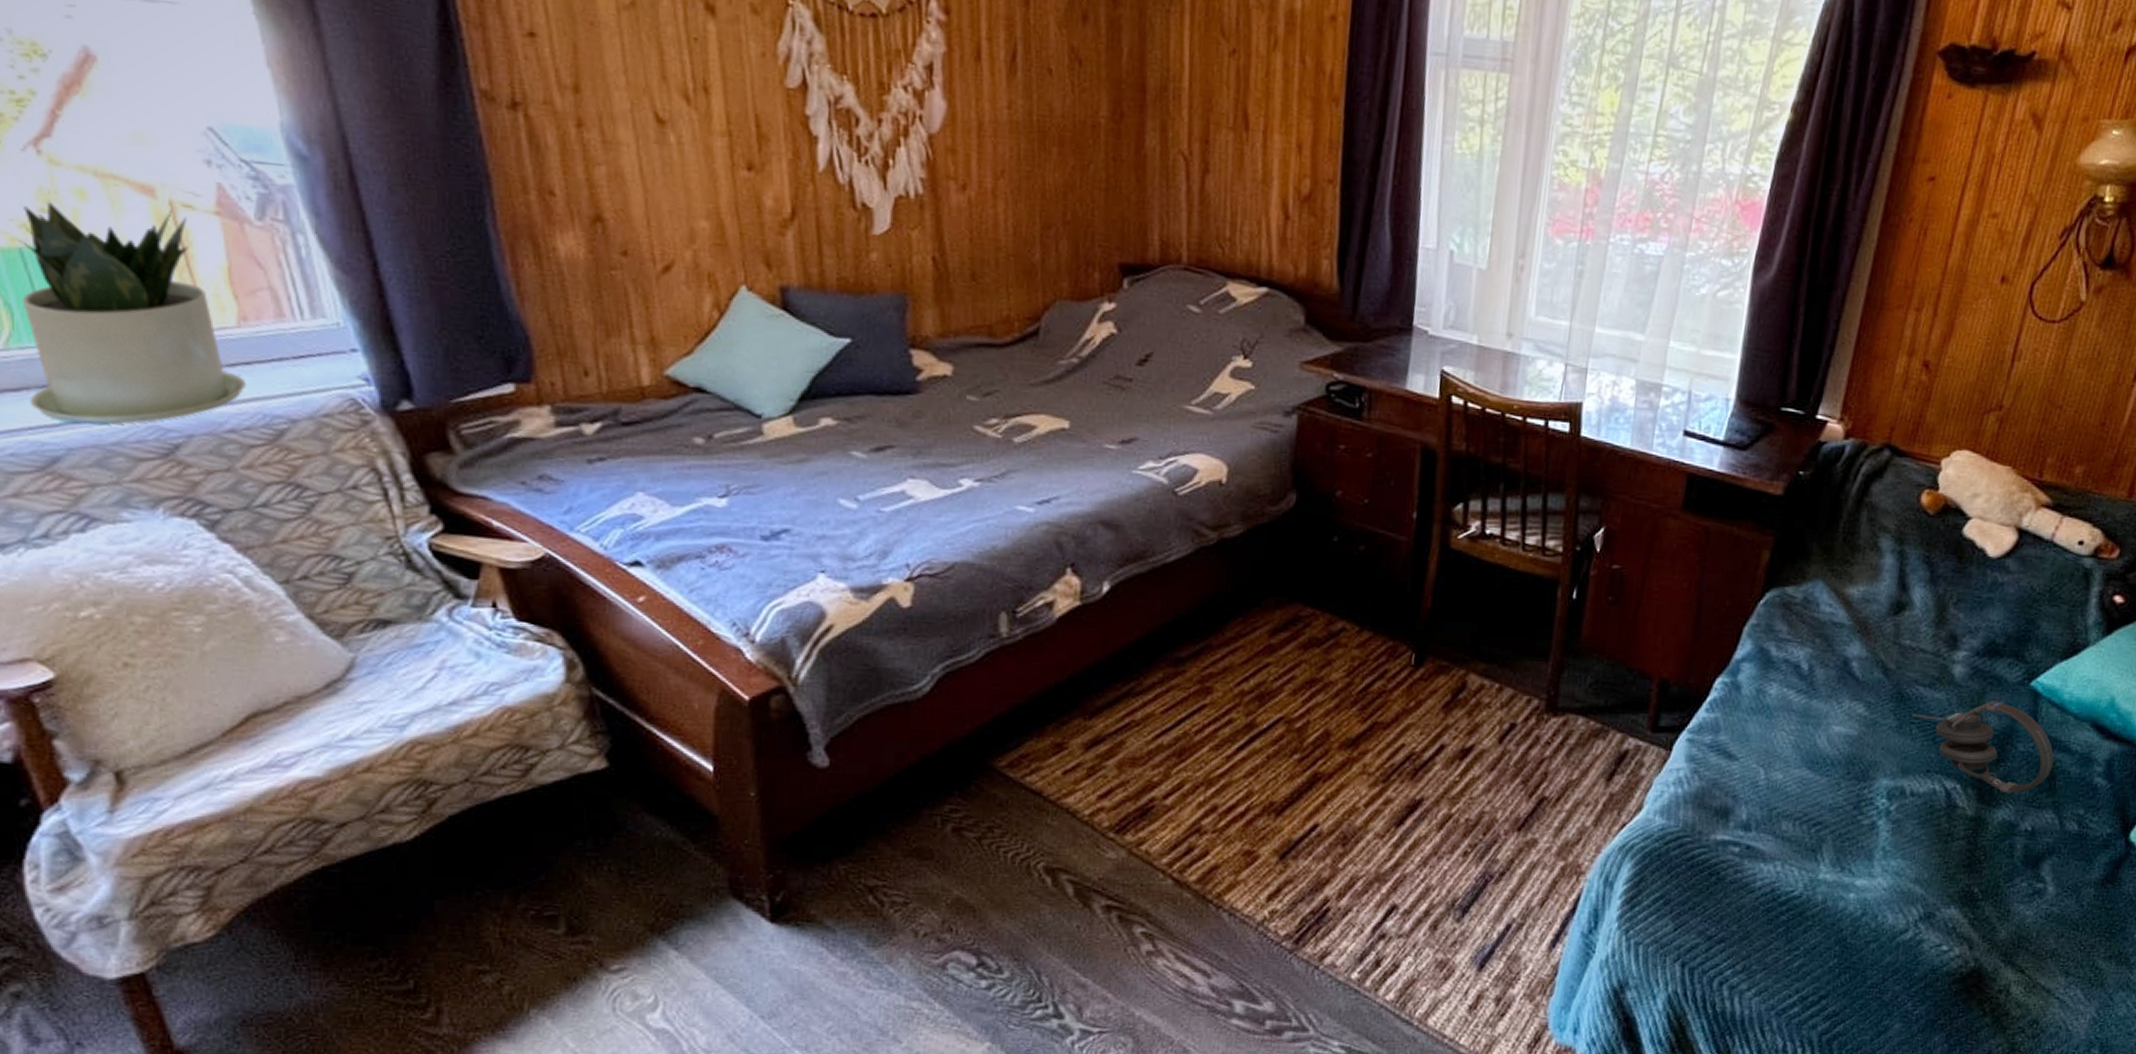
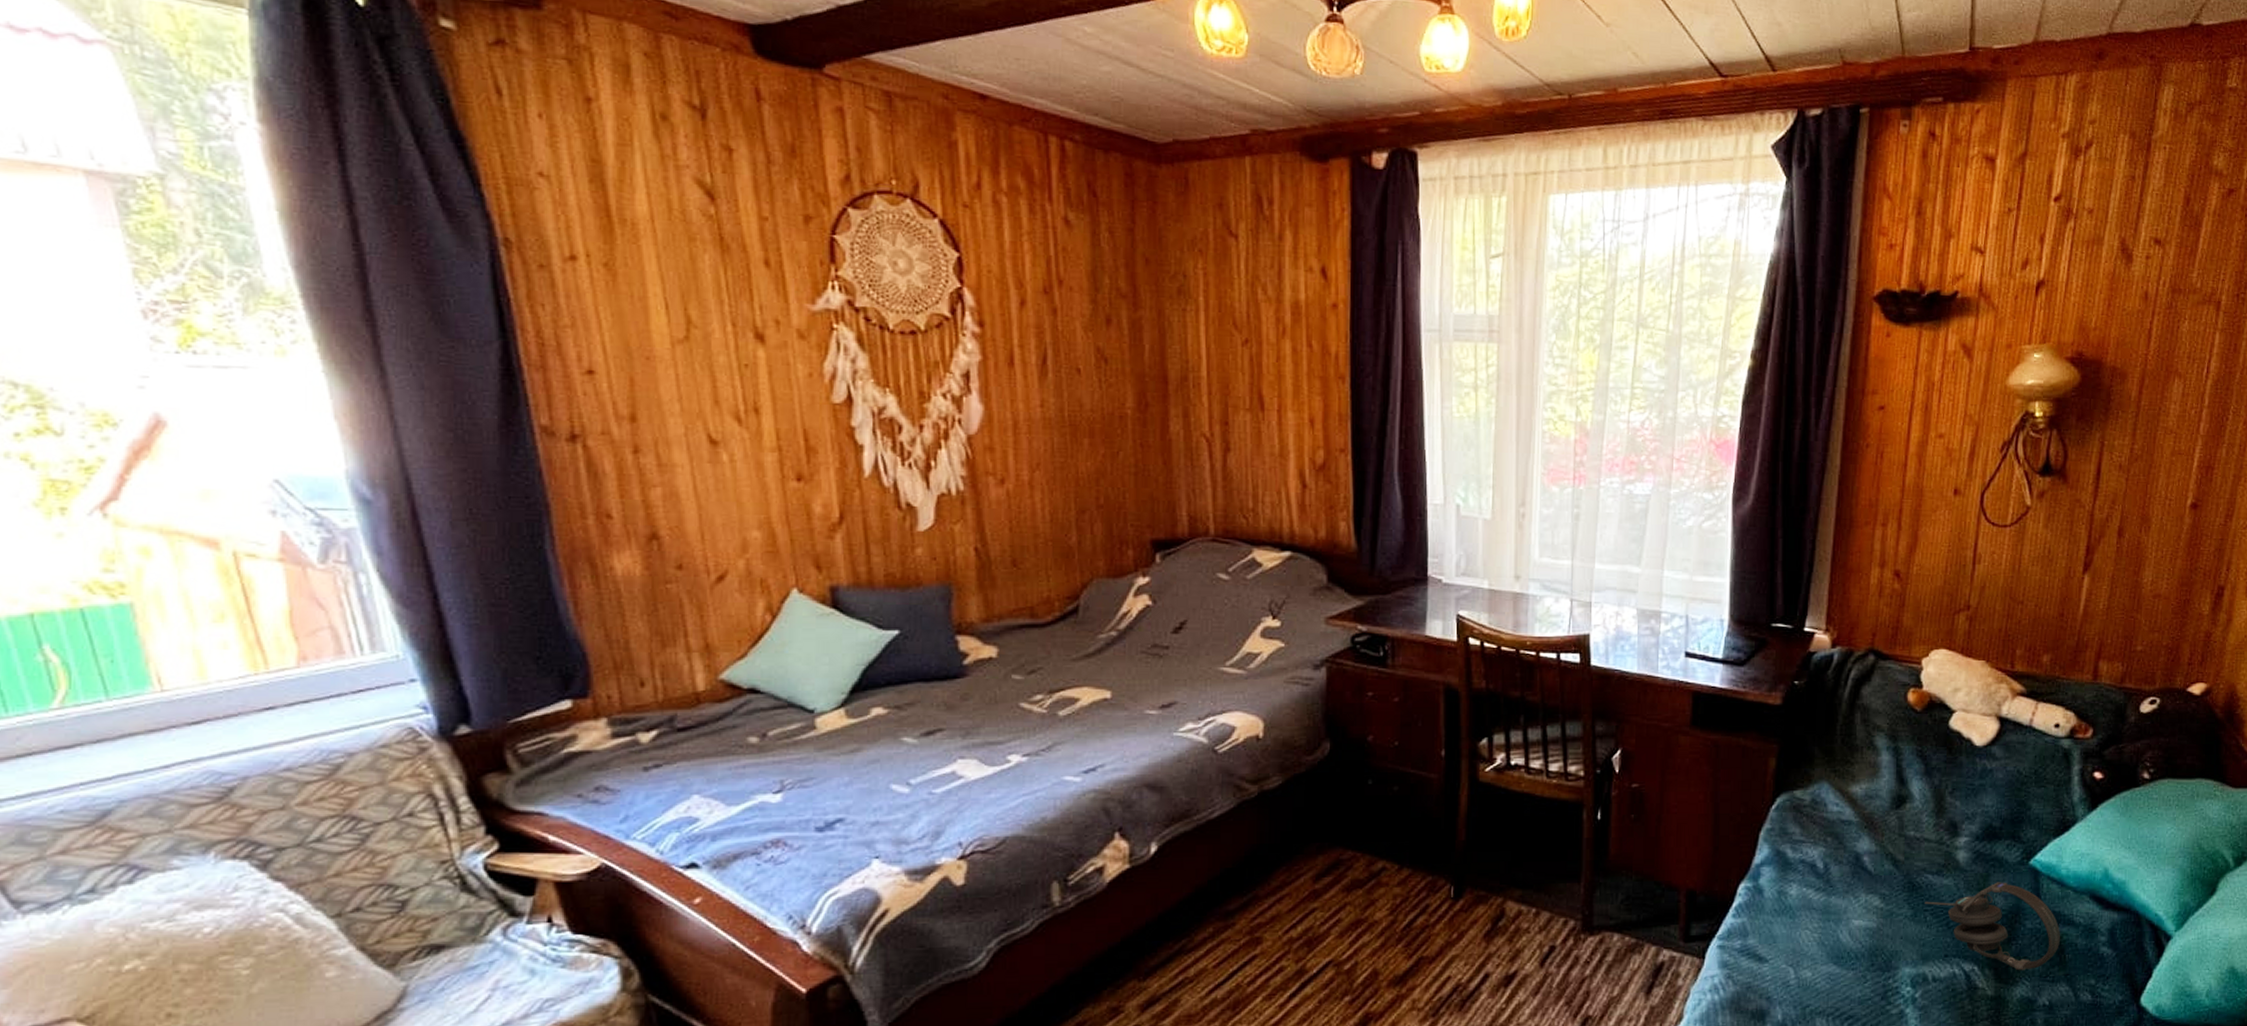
planter: present [19,203,245,424] -> none [80,560,303,774]

